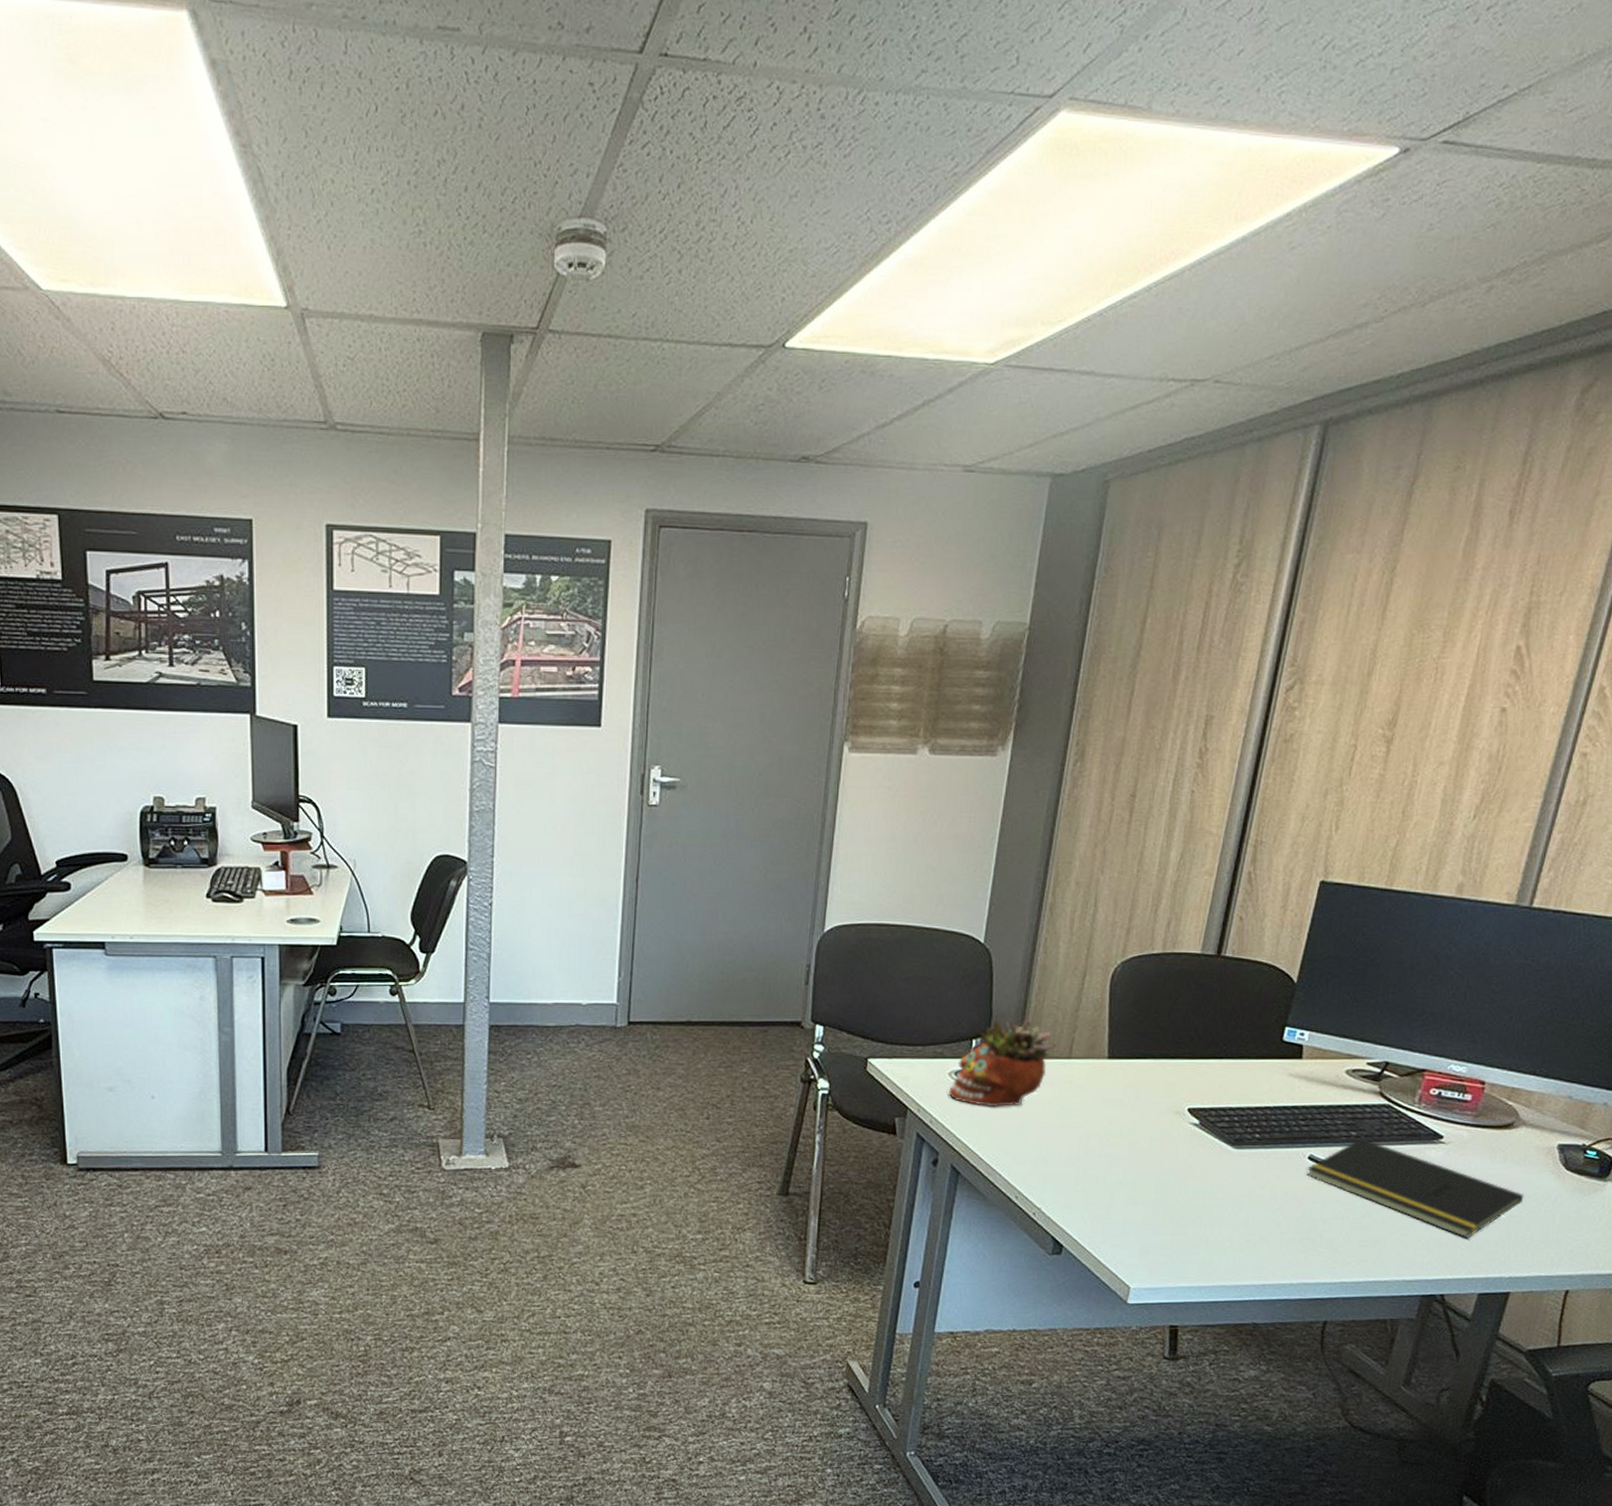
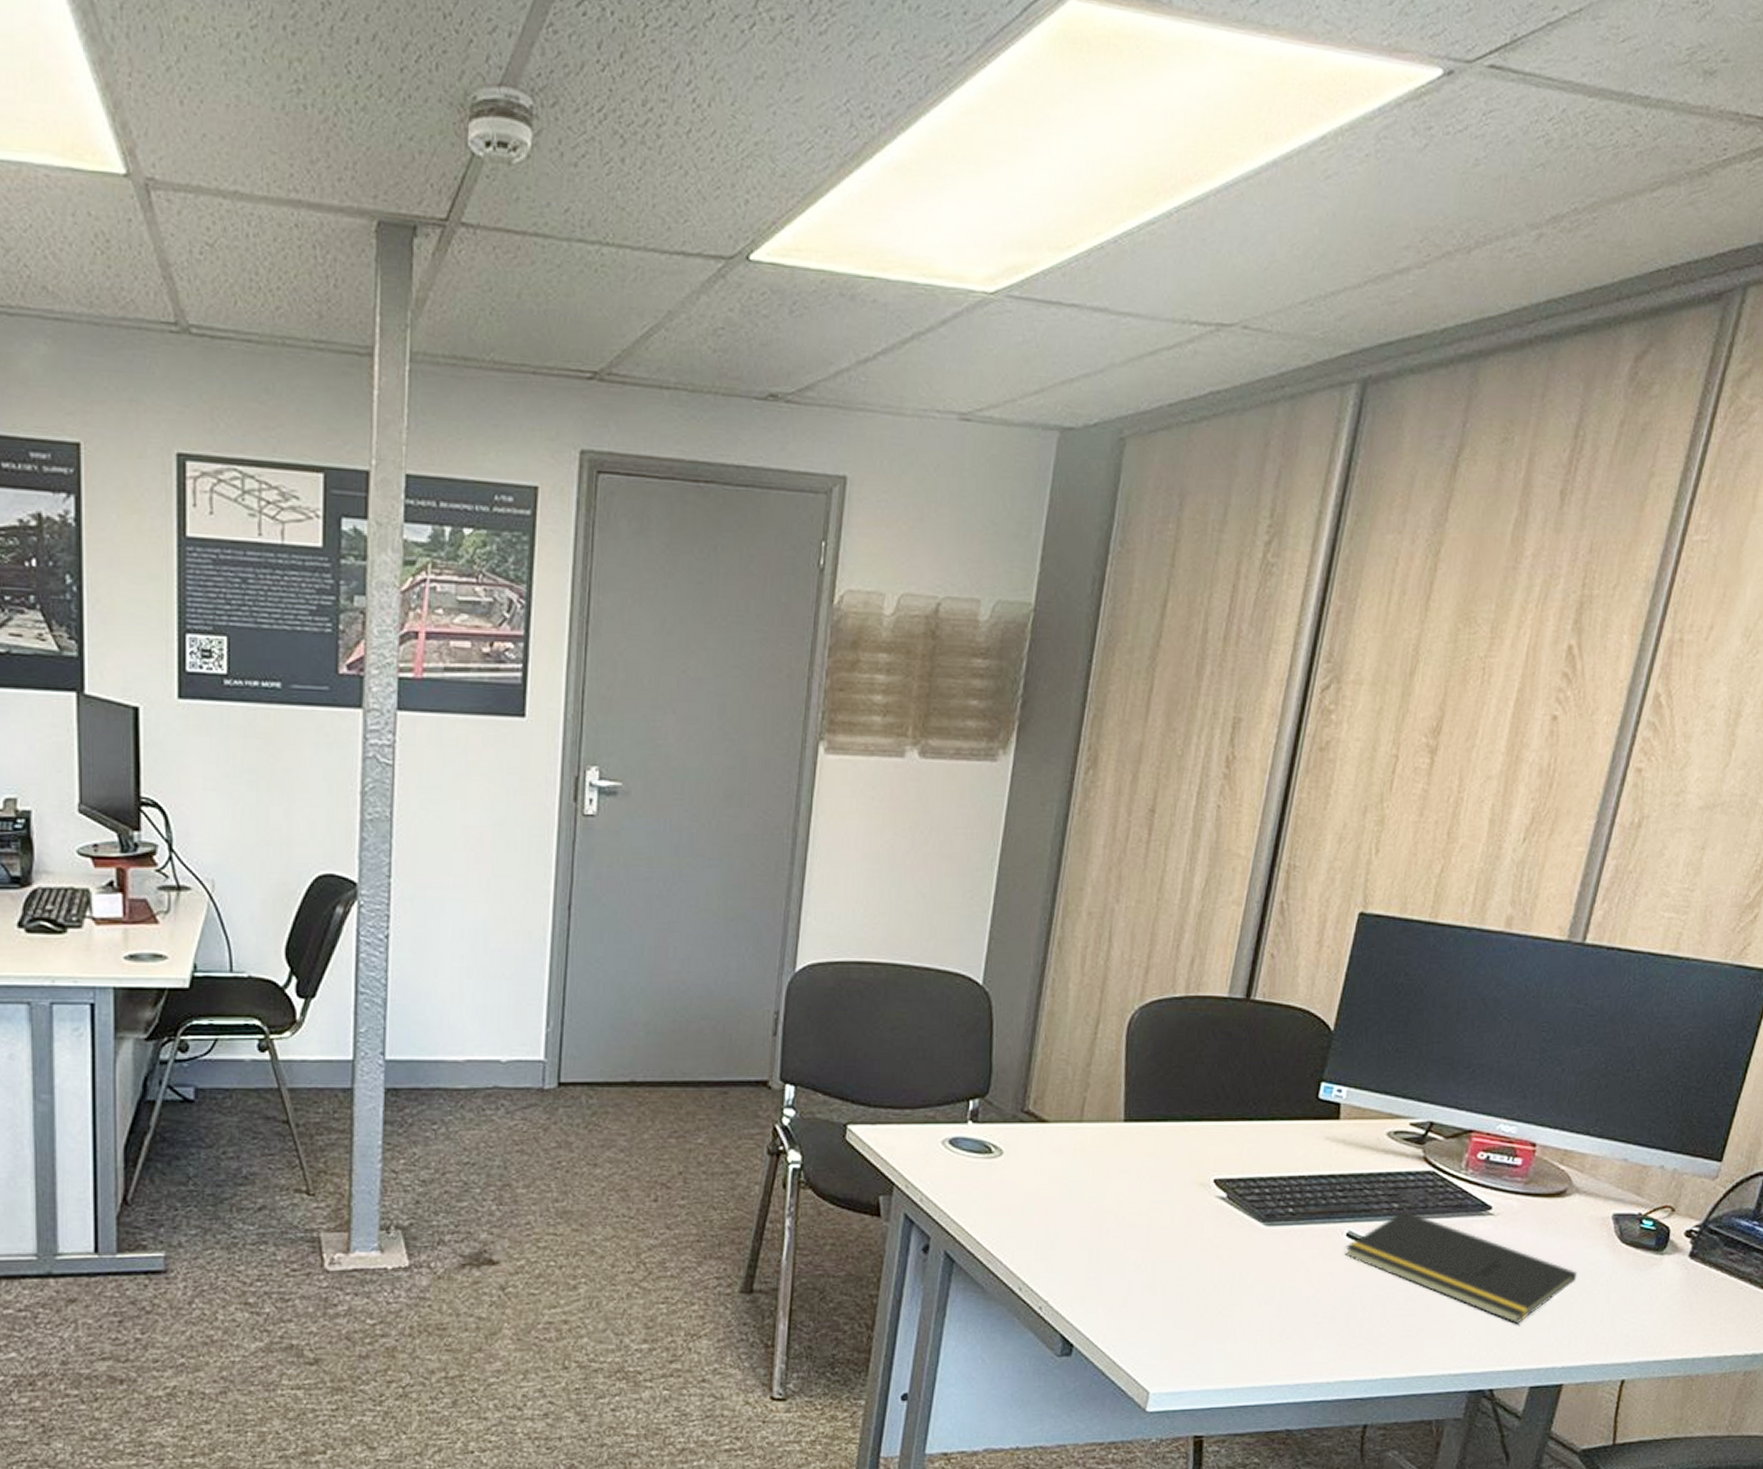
succulent planter: present [948,1018,1056,1108] -> none [941,1075,1066,1182]

